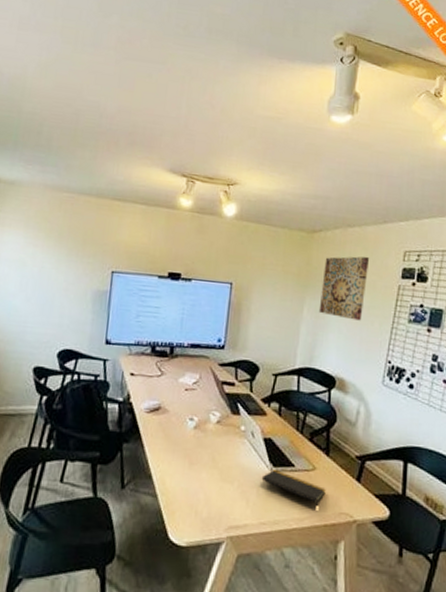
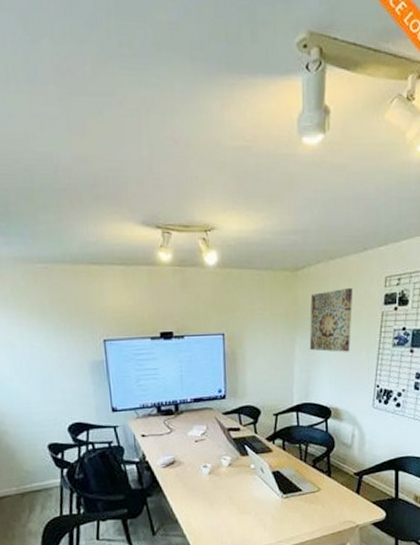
notepad: present [261,469,326,503] -> none [274,495,331,517]

